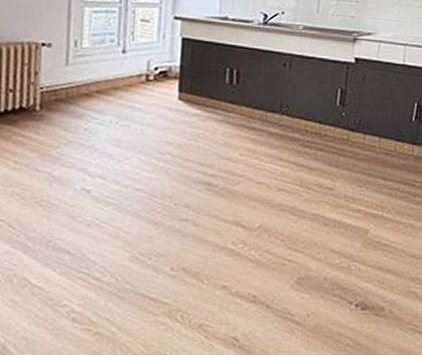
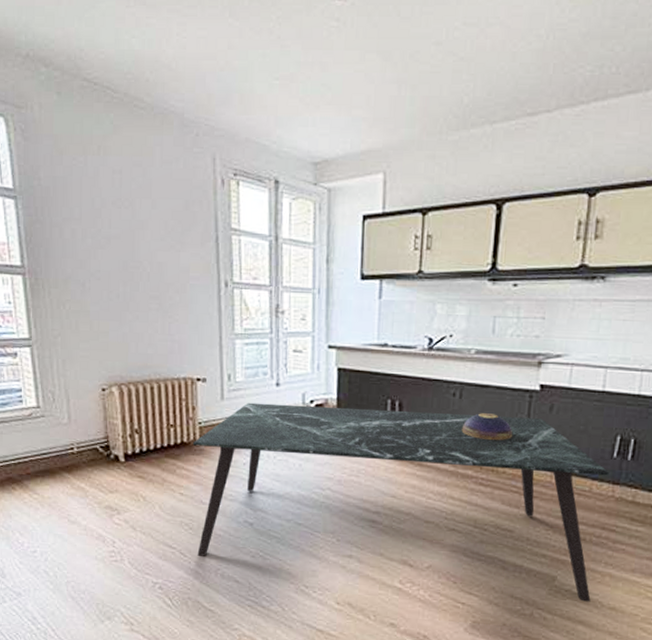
dining table: none [27,68,410,252] -> present [192,402,610,602]
decorative bowl: none [290,82,334,107] -> present [461,413,513,441]

